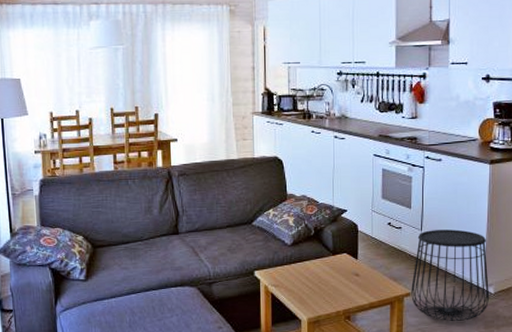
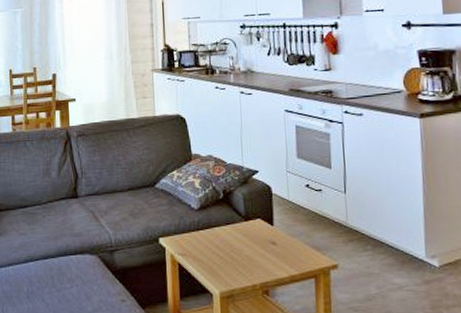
side table: present [411,229,489,322] -> none [338,192,433,300]

